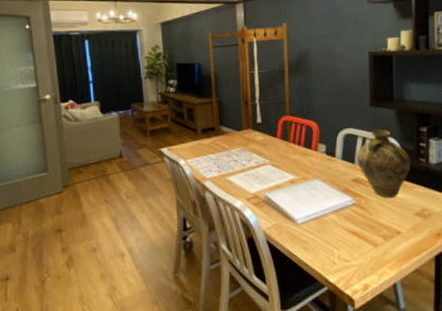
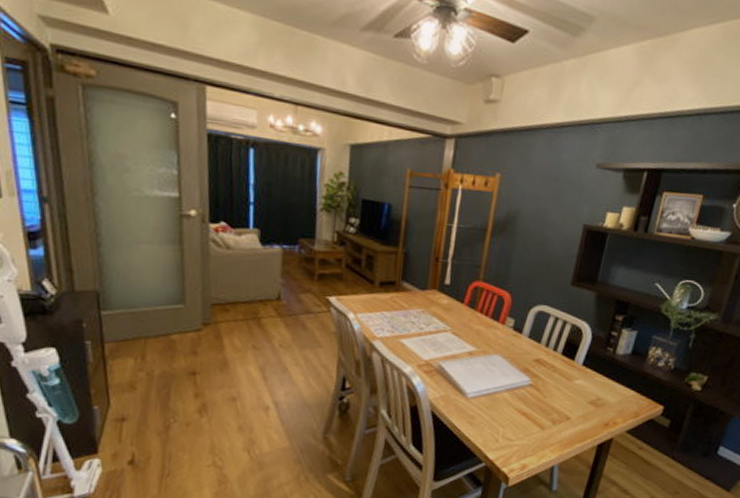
jug: present [356,129,412,199] -> none [543,310,599,384]

